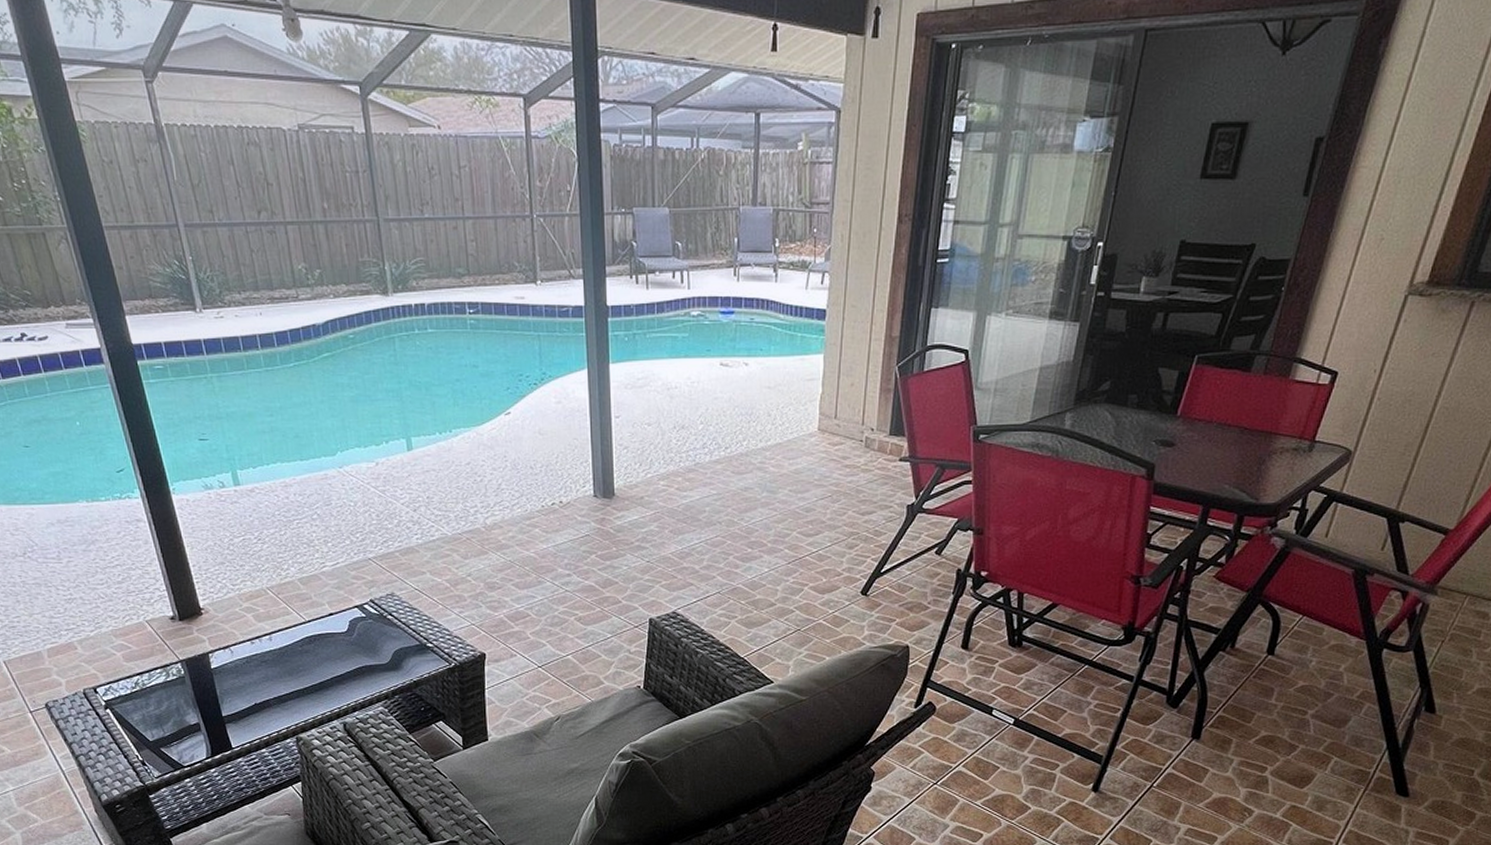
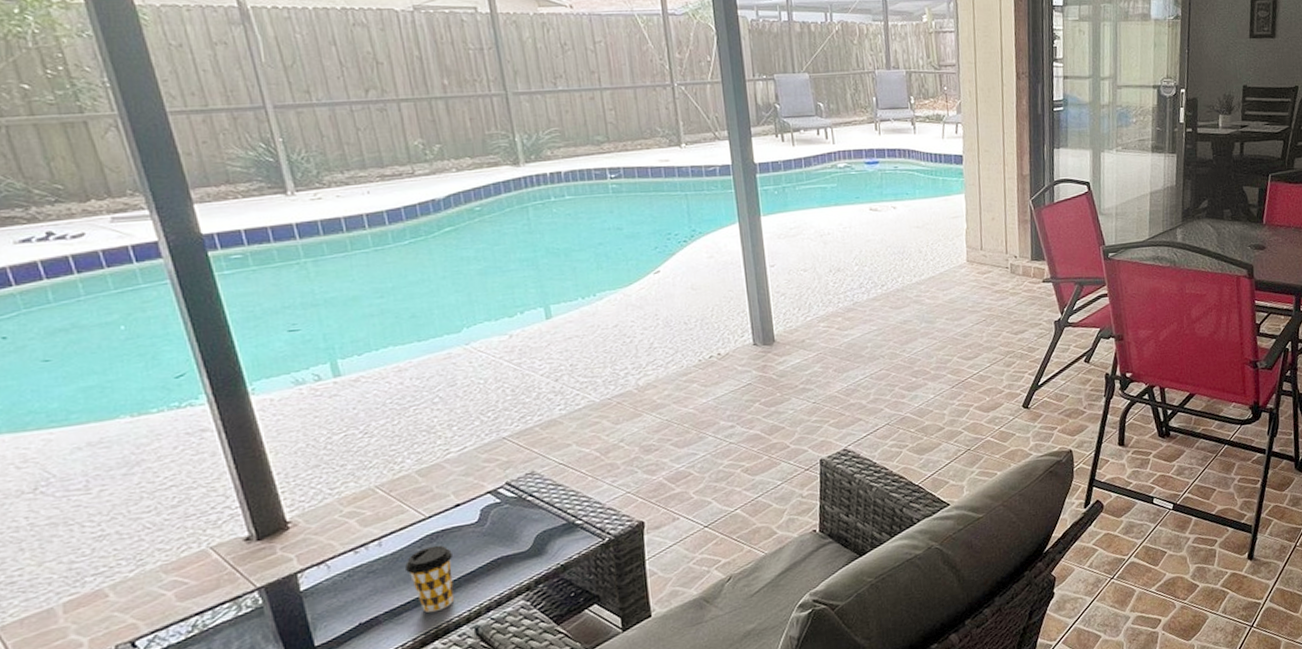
coffee cup: none [290,647,328,705] -> present [405,545,455,613]

